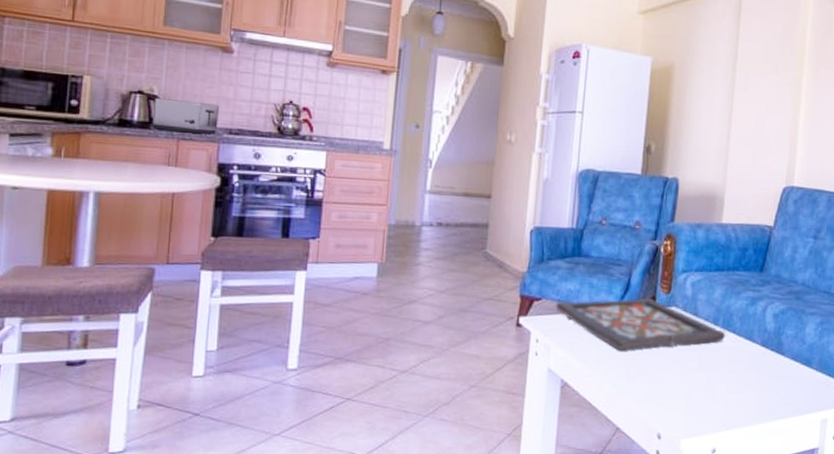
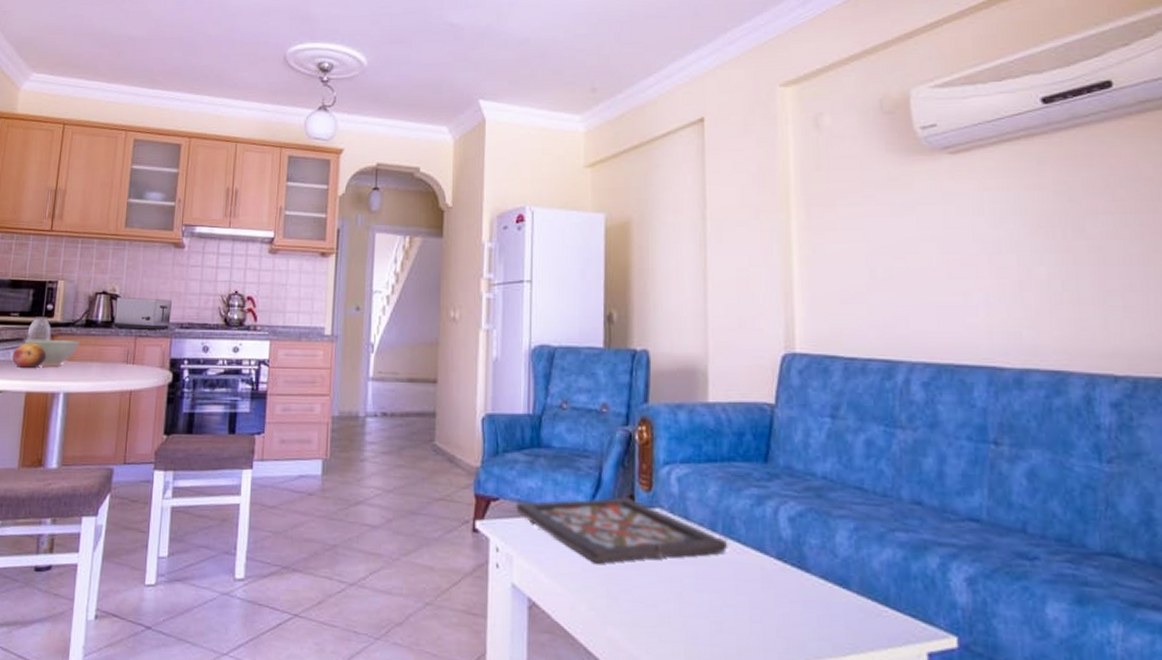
fruit: none [28,138,72,166] -> present [12,343,47,369]
bowl: none [44,134,113,165] -> present [24,339,80,367]
vase: none [45,112,77,138] -> present [26,317,52,340]

